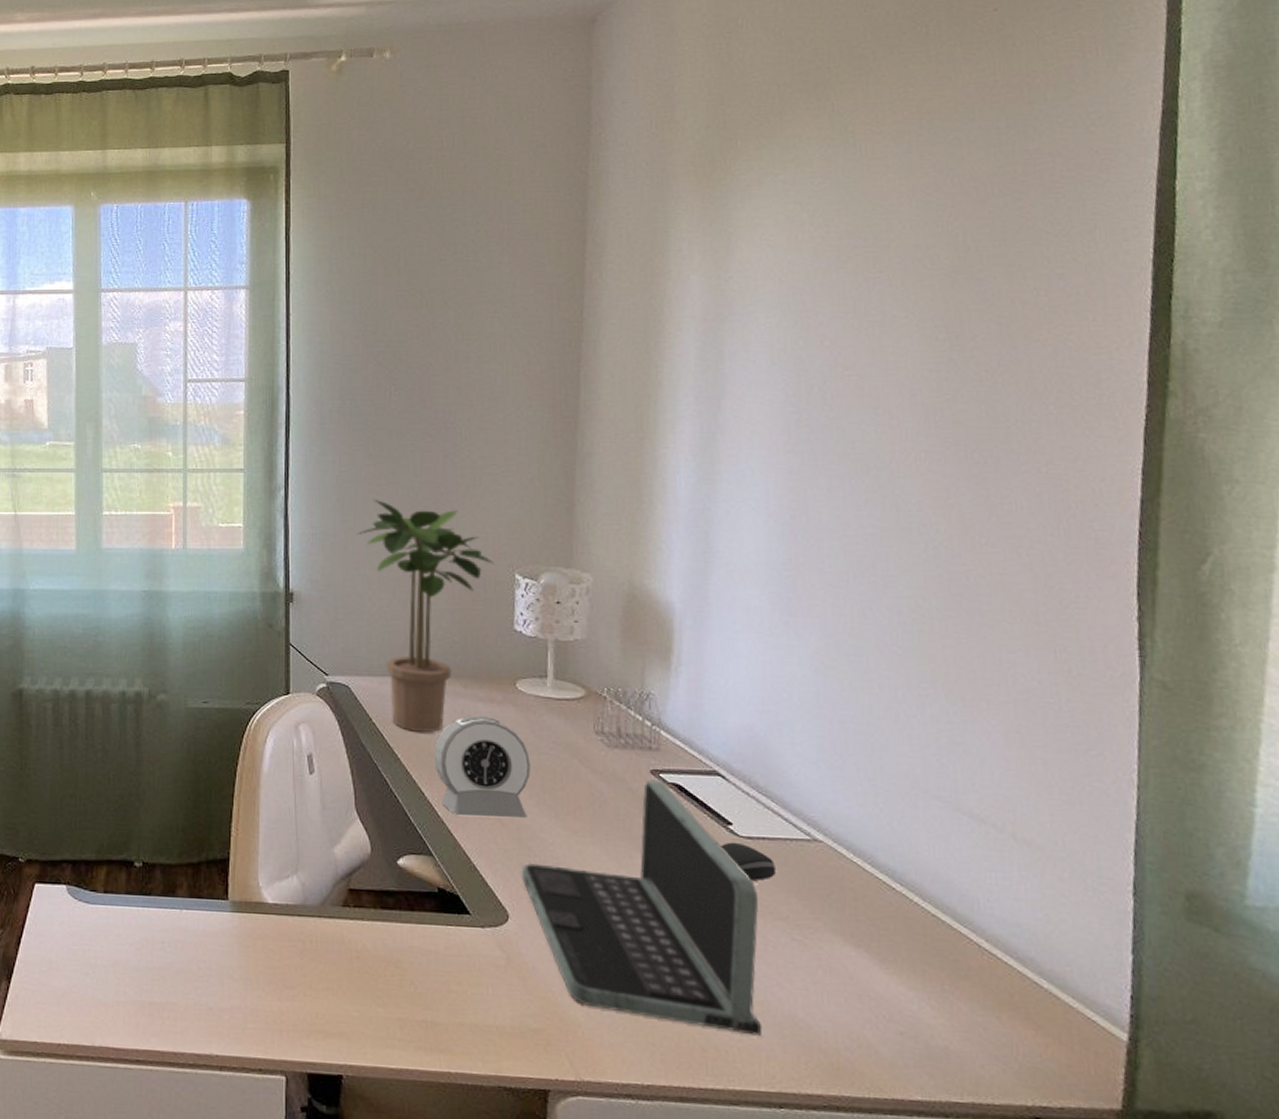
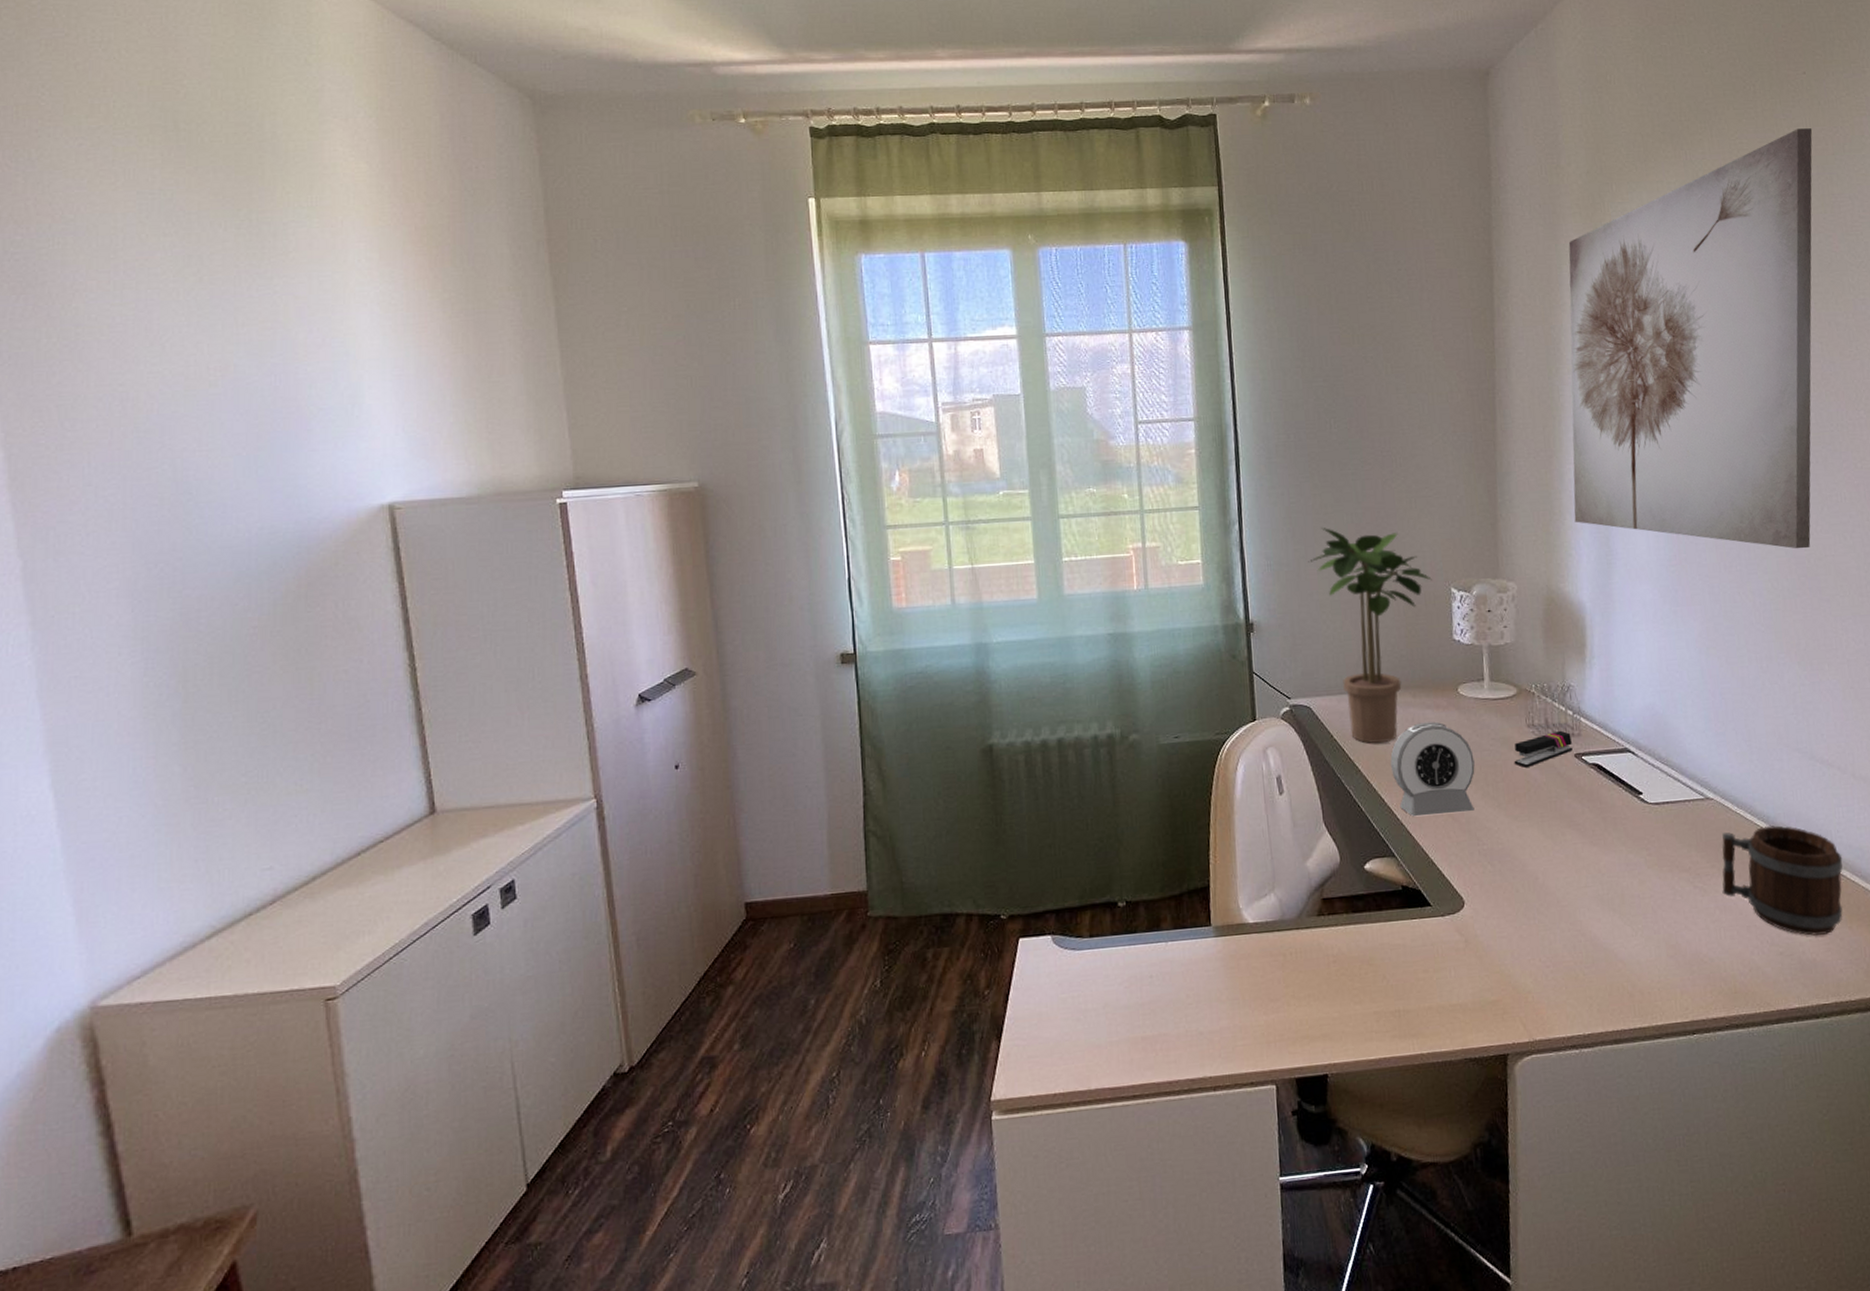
laptop: present [521,780,763,1036] -> none [1472,762,1676,976]
stapler: none [577,742,648,778] -> present [1514,730,1573,767]
wall art: none [666,74,1003,563] -> present [1568,128,1813,549]
computer mouse: present [721,842,776,881] -> none [1634,809,1679,840]
mug: none [828,881,994,1020] -> present [1722,825,1844,936]

